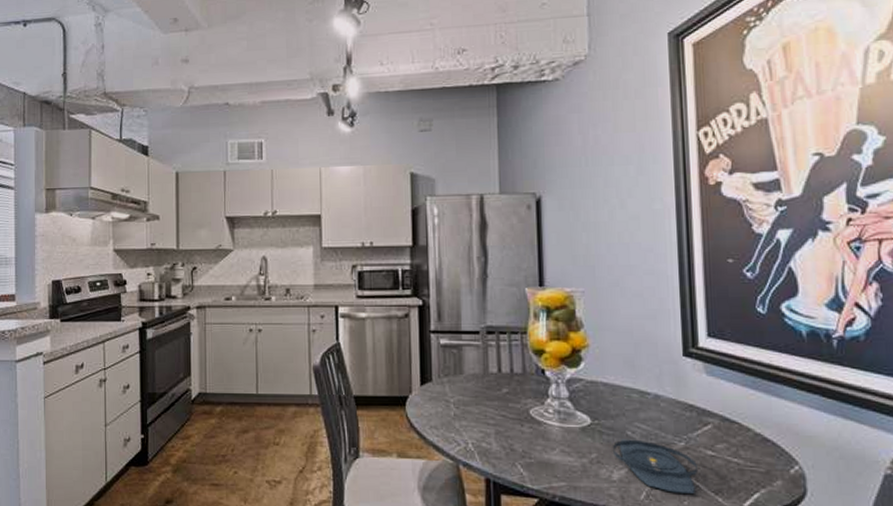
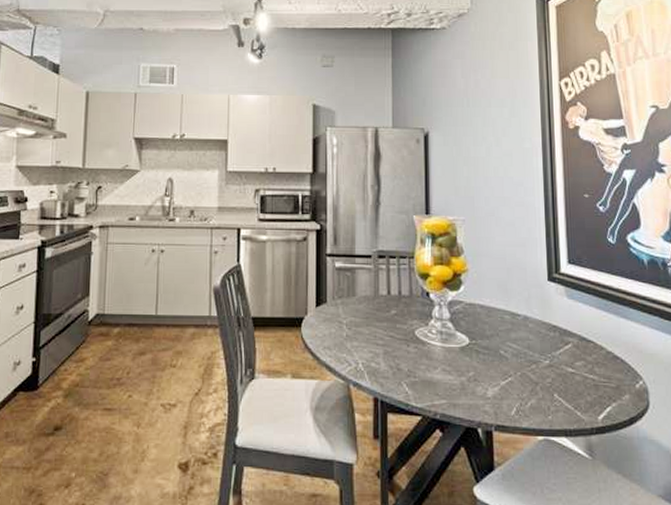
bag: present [613,439,697,493] -> none [488,358,560,408]

